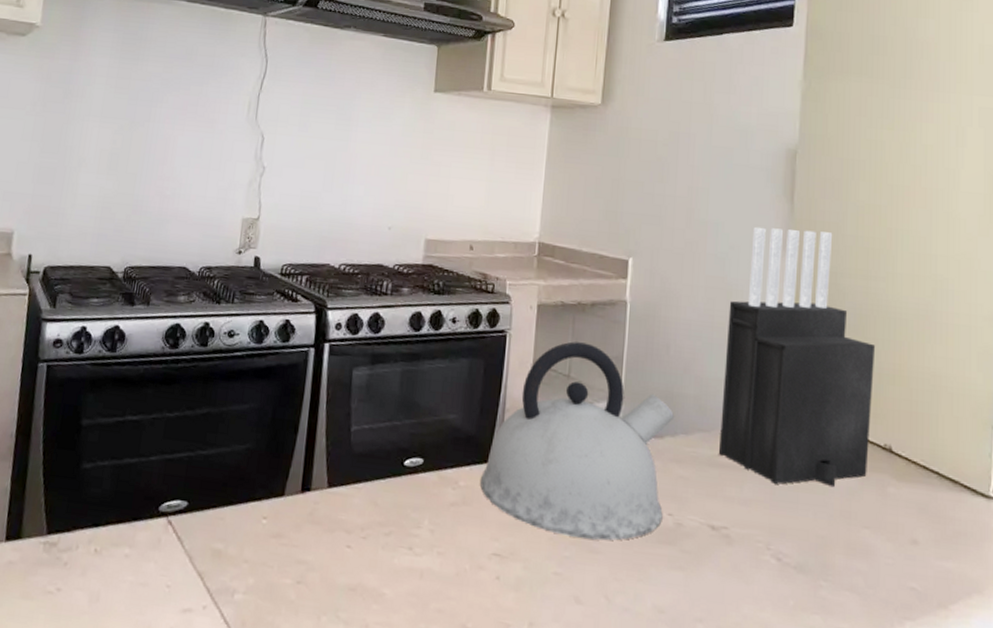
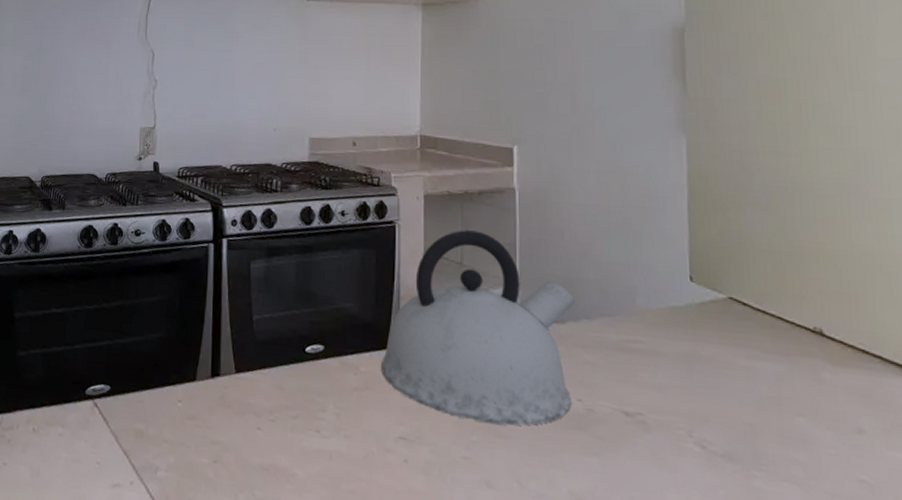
knife block: present [719,226,876,488] -> none [624,108,797,373]

